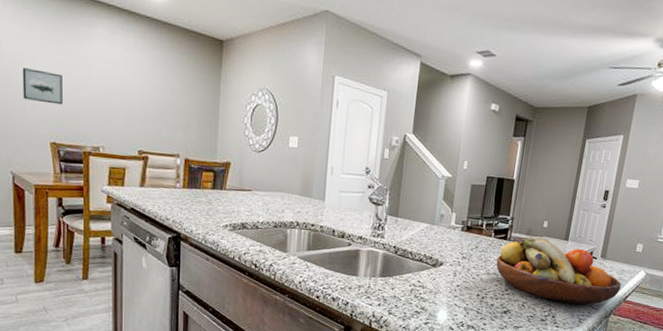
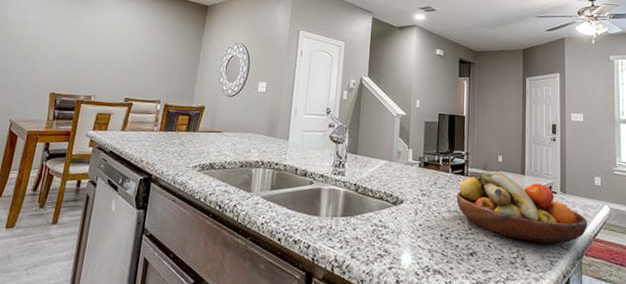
wall art: present [22,68,63,105] -> none [35,32,72,61]

